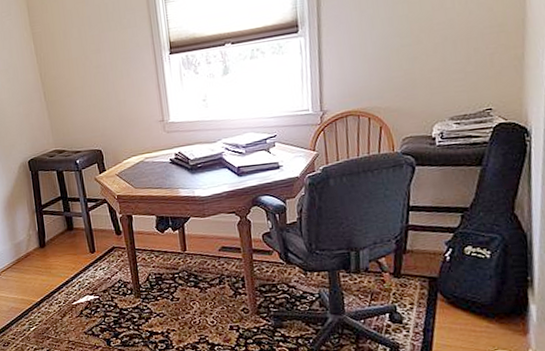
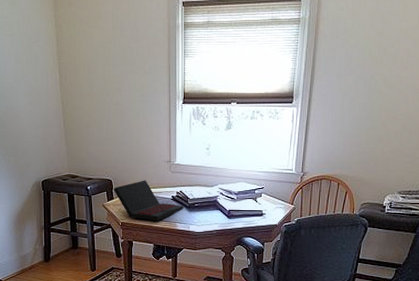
laptop: none [104,145,185,190] -> present [113,180,184,221]

